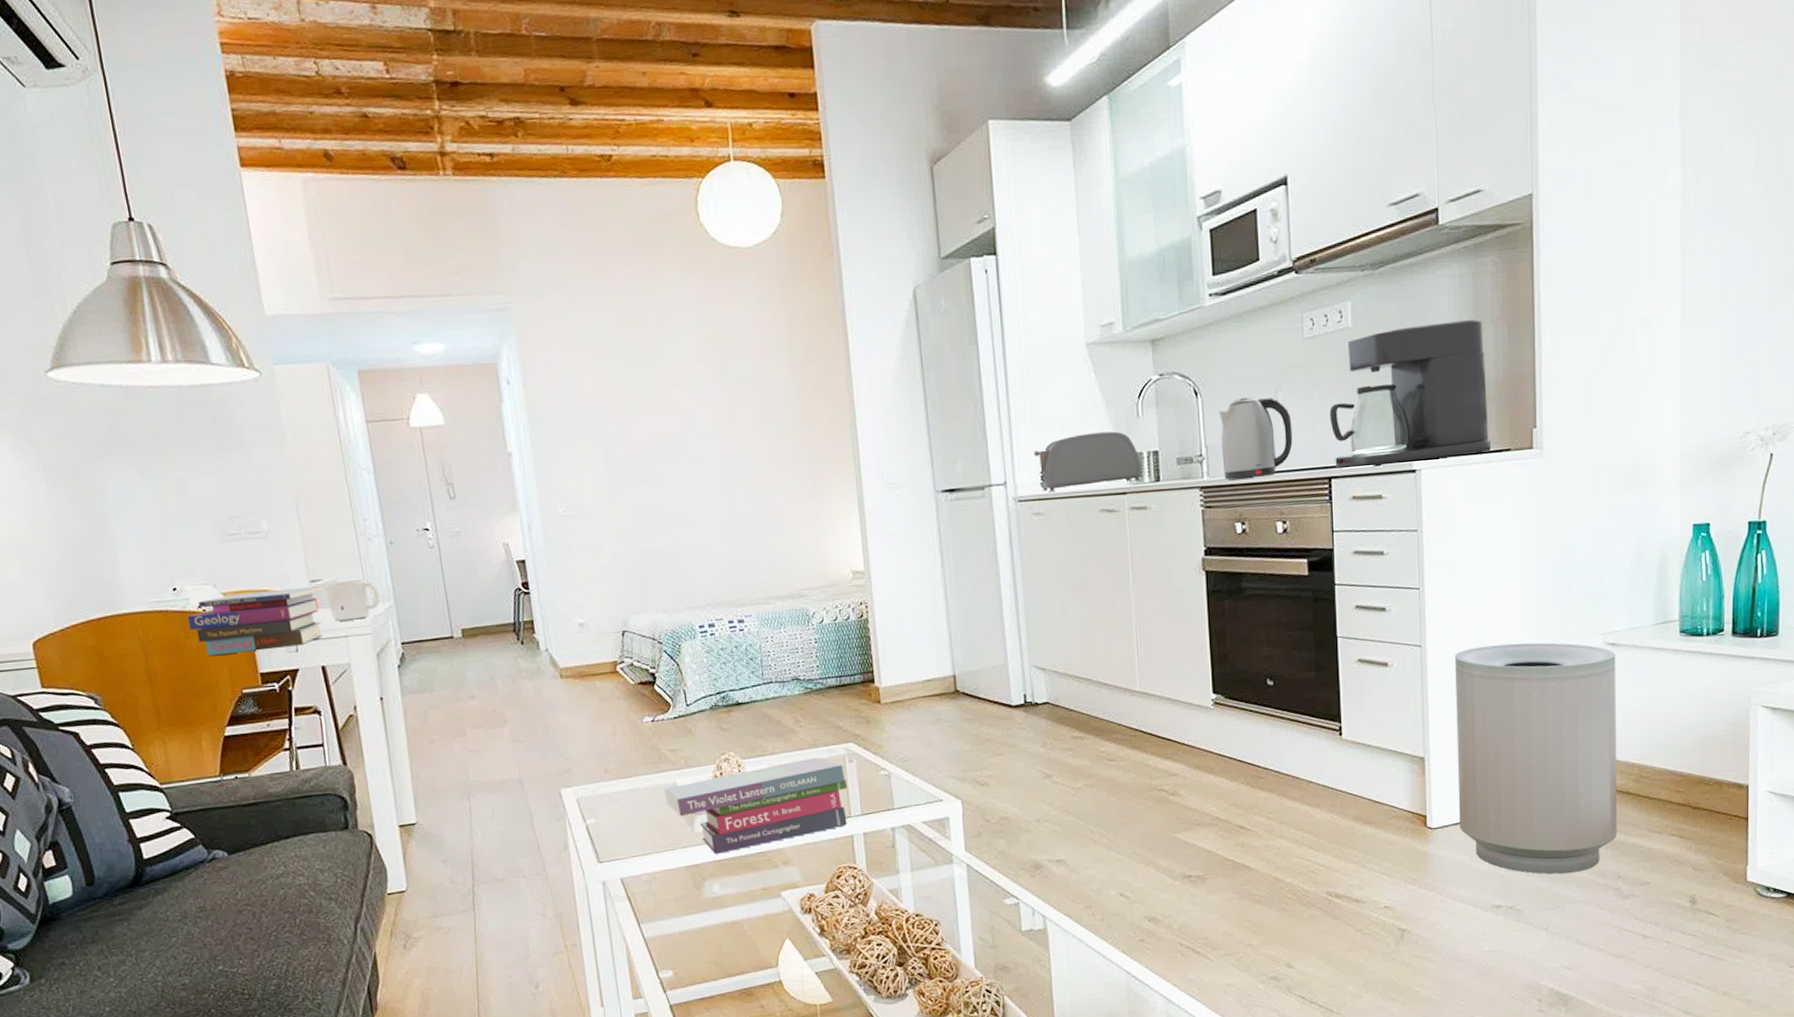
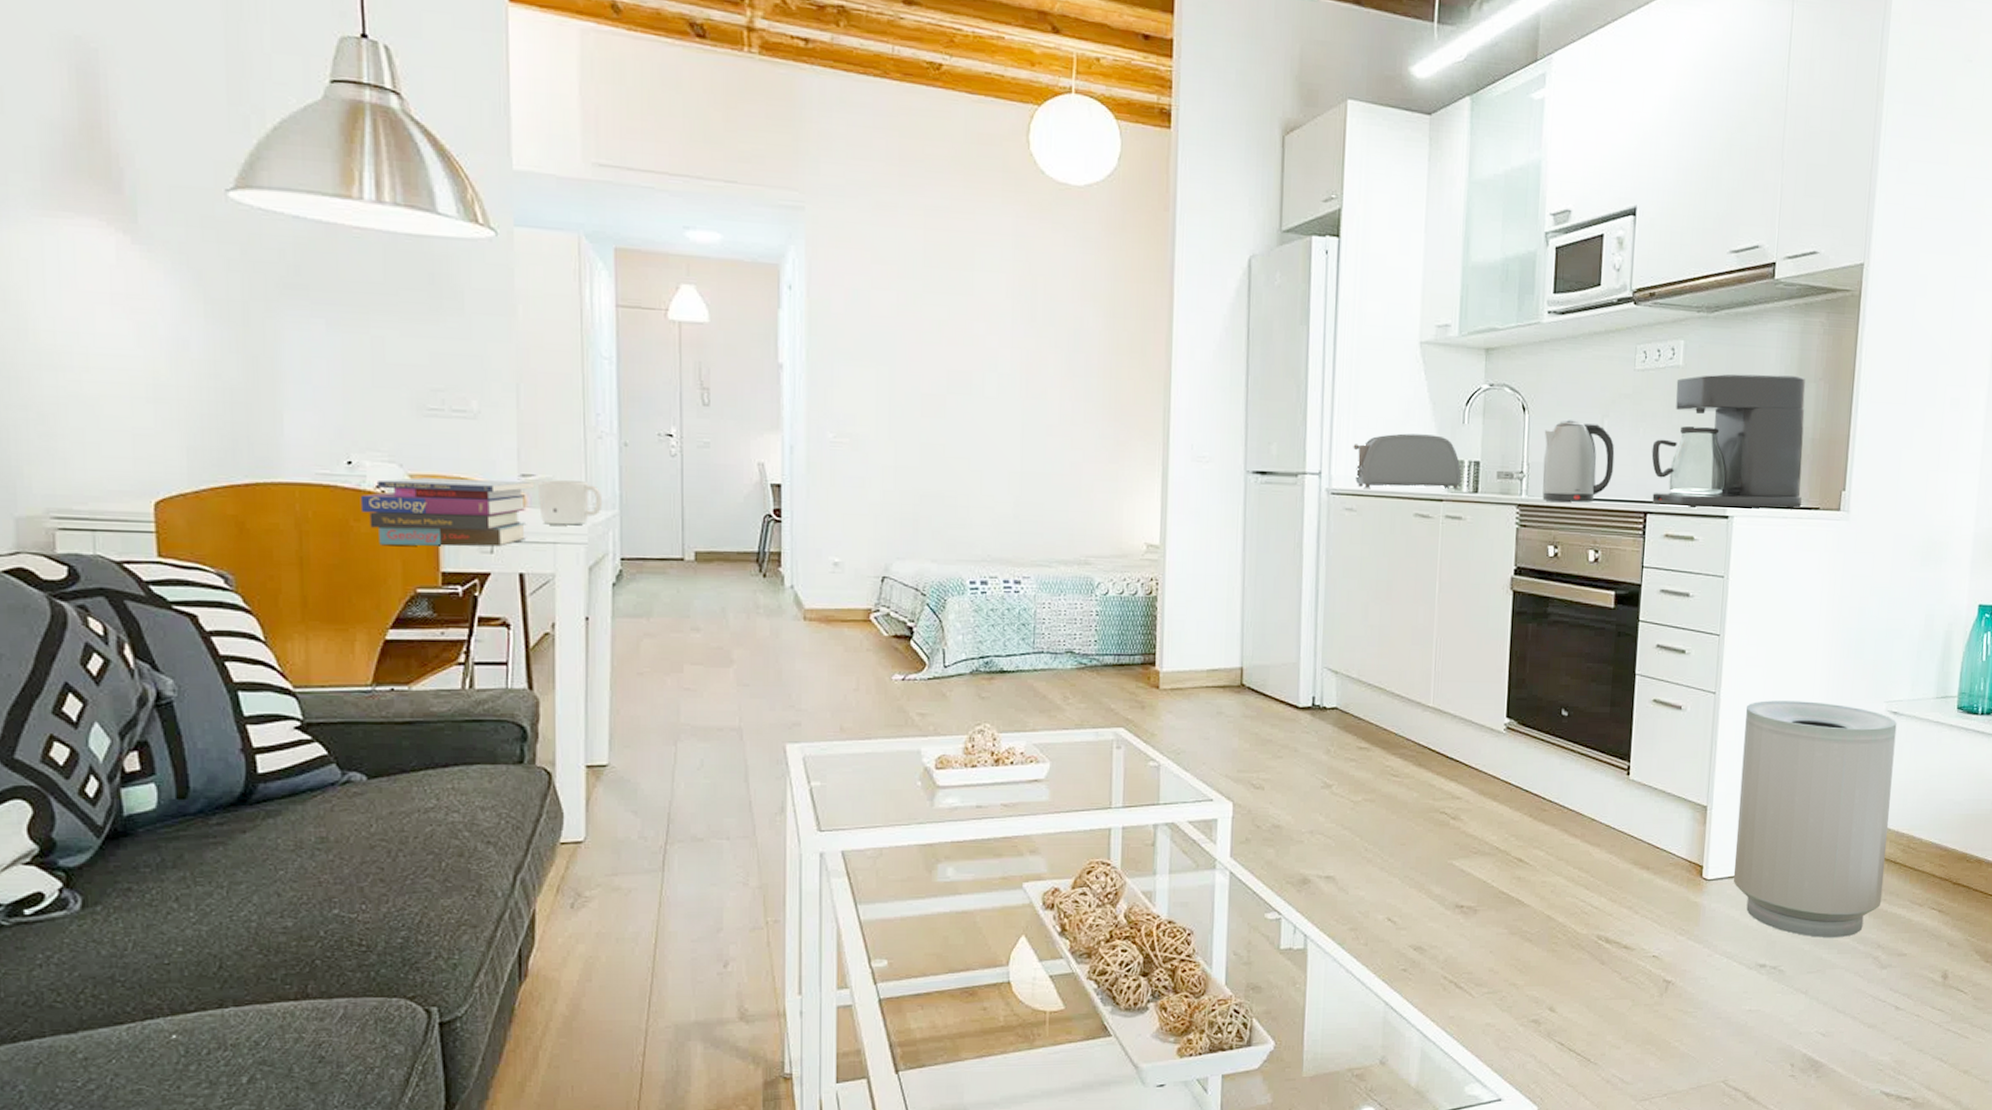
books: present [664,757,848,854] -> none [905,739,1112,834]

